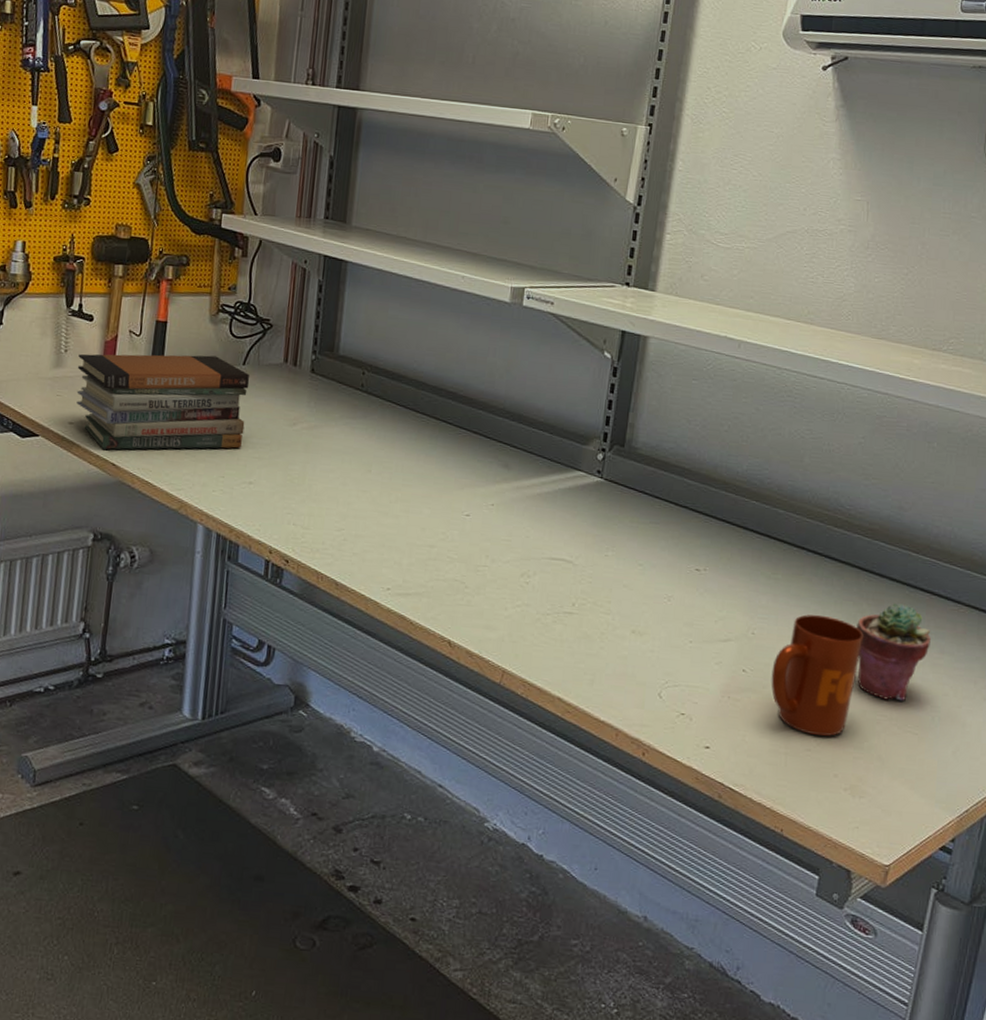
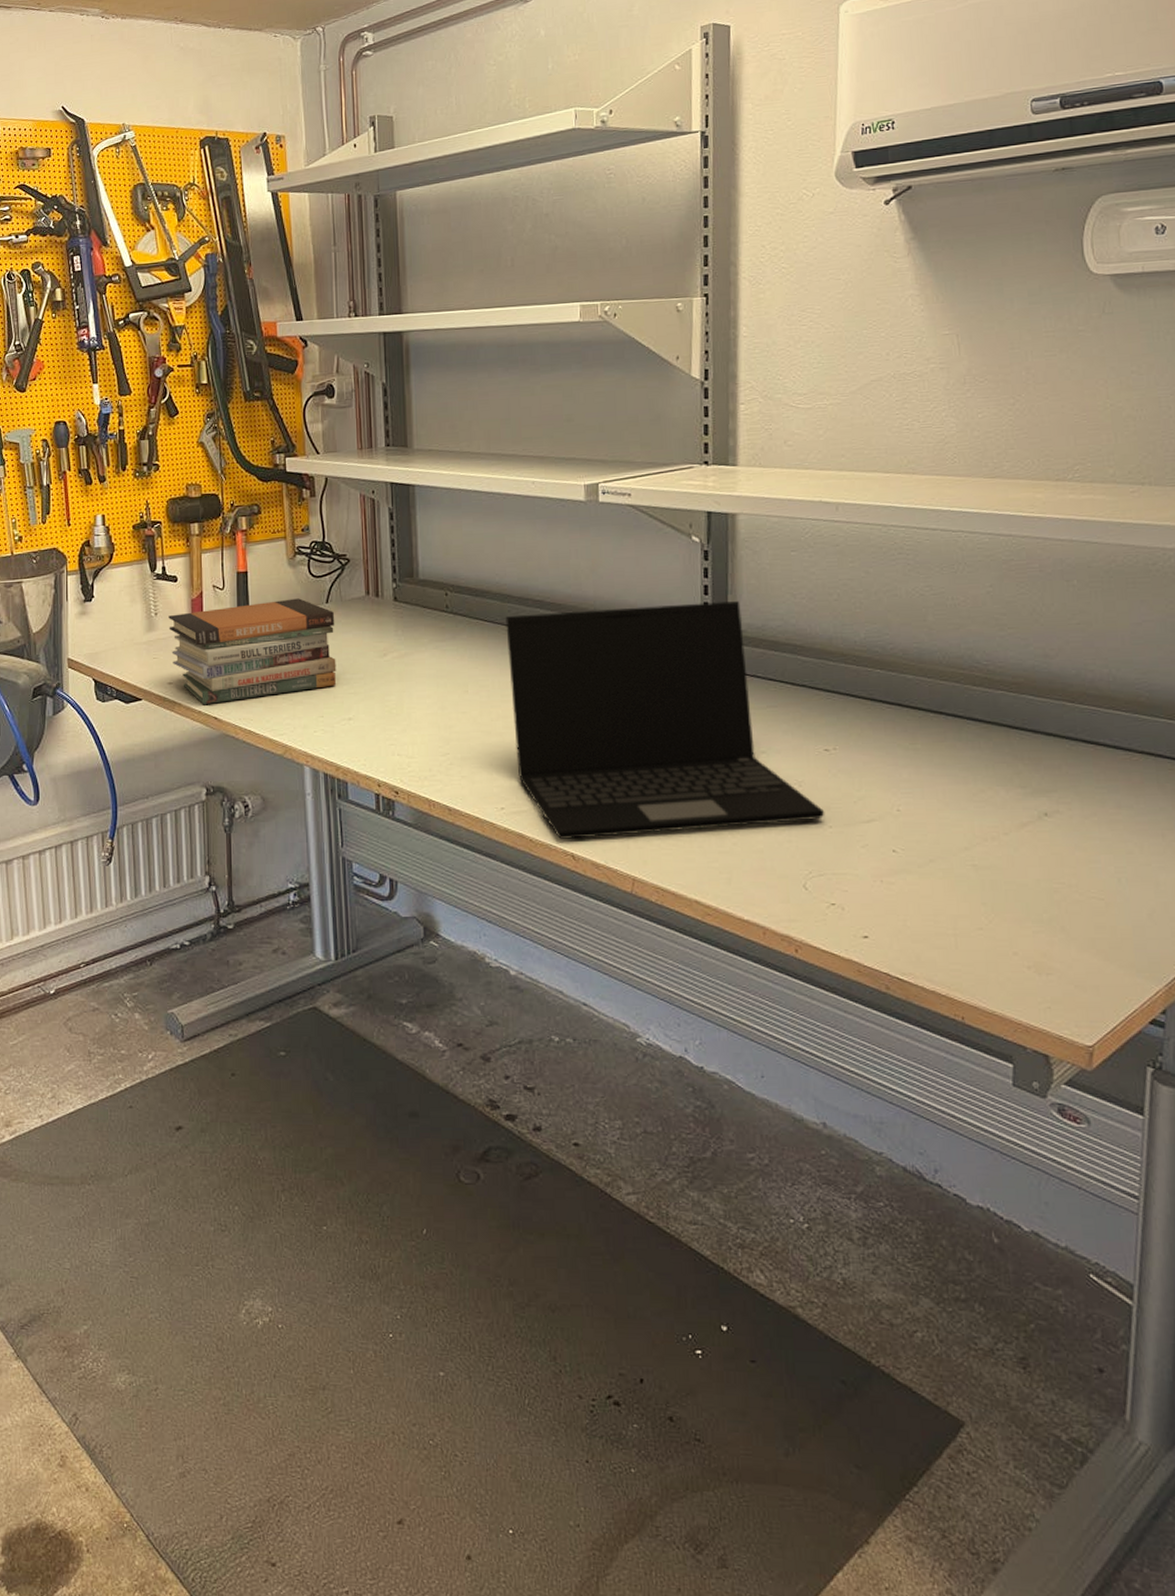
laptop: none [408,403,688,634] -> present [505,601,825,839]
mug: present [771,614,864,737] -> none [925,783,1025,913]
potted succulent: present [856,603,931,701] -> none [1014,759,1104,866]

